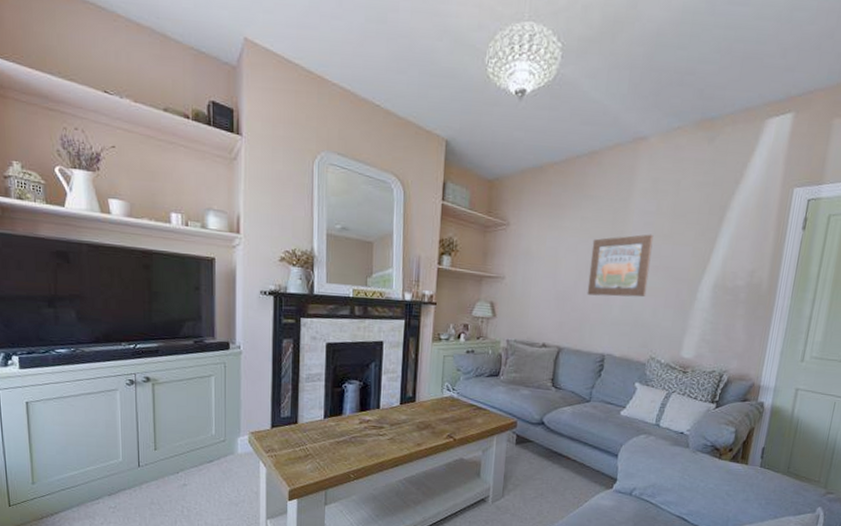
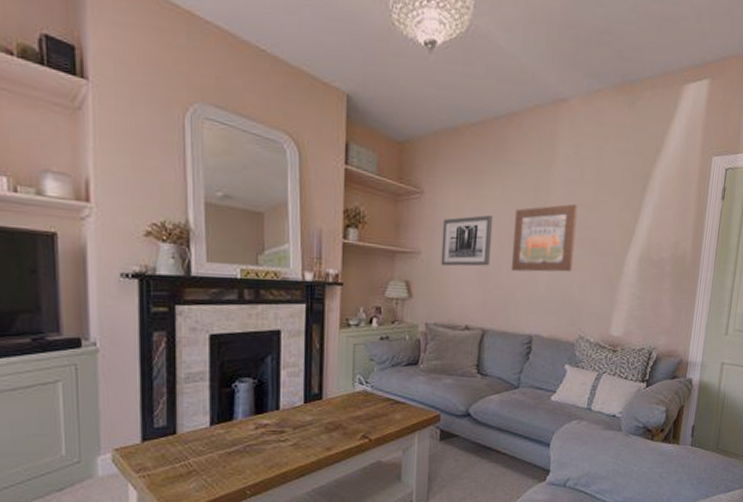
wall art: none [522,244,572,291] -> present [441,214,493,267]

